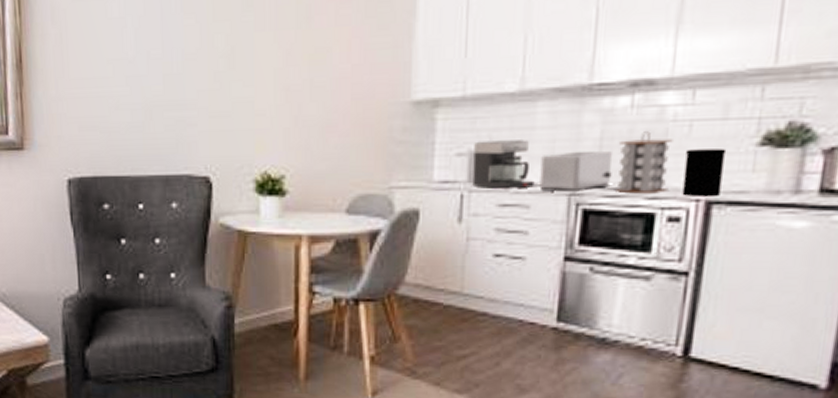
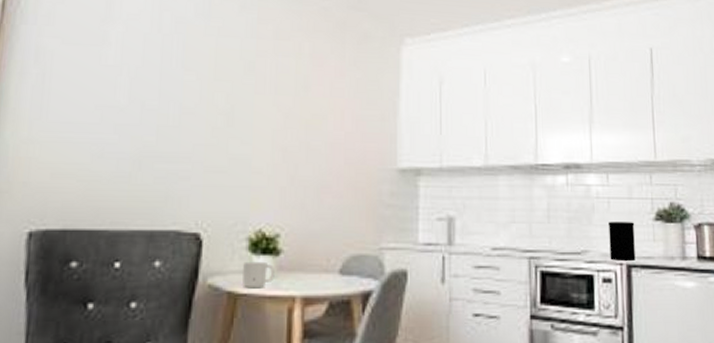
mug: none [251,202,281,227] -> present [243,261,275,289]
coffee maker: present [472,140,535,190] -> none [451,208,502,252]
toaster: present [539,150,613,193] -> none [505,219,559,257]
spice rack: present [615,131,673,195] -> none [562,205,600,259]

